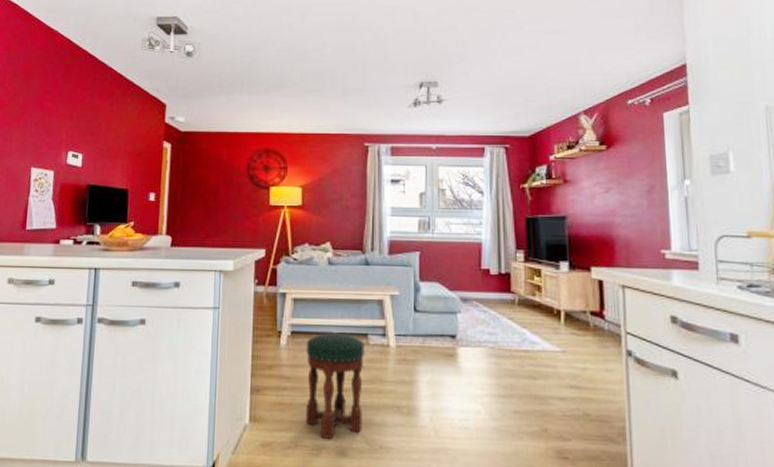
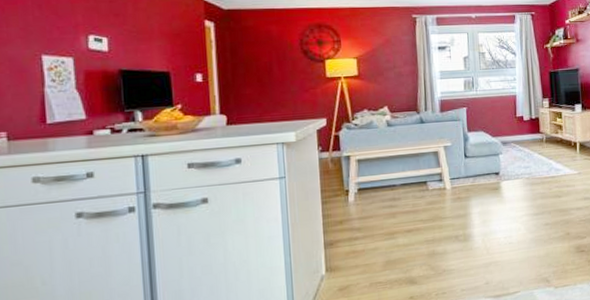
stool: present [306,332,365,439] -> none [373,184,428,273]

